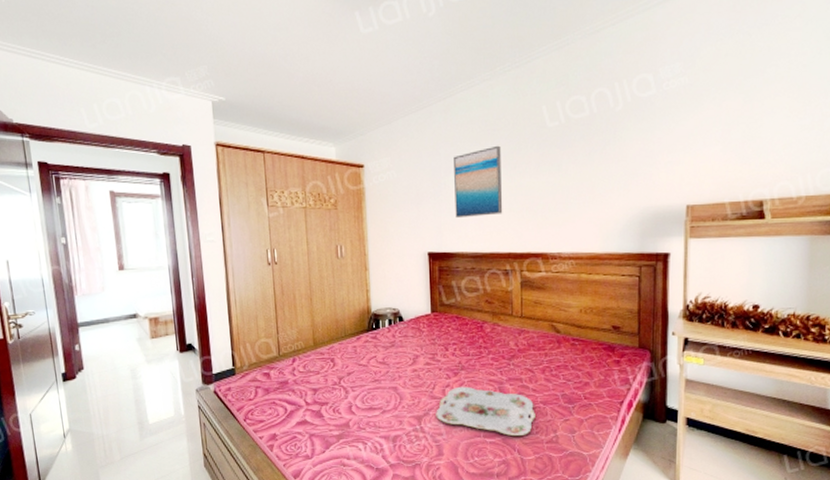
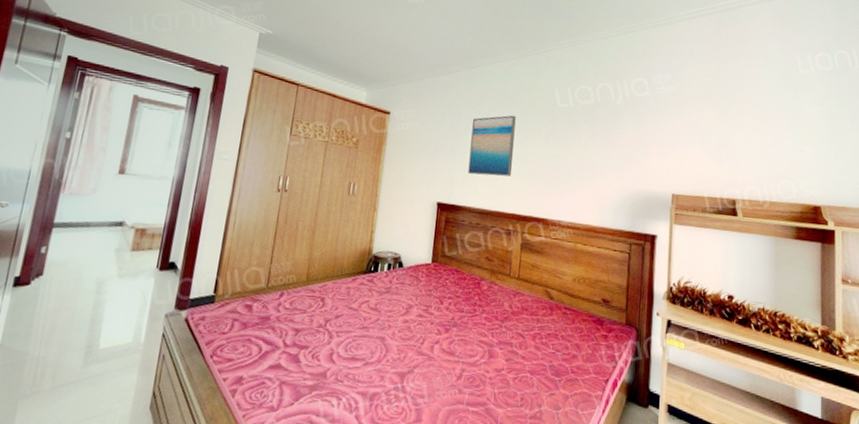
serving tray: present [436,386,535,437] -> none [420,344,522,408]

